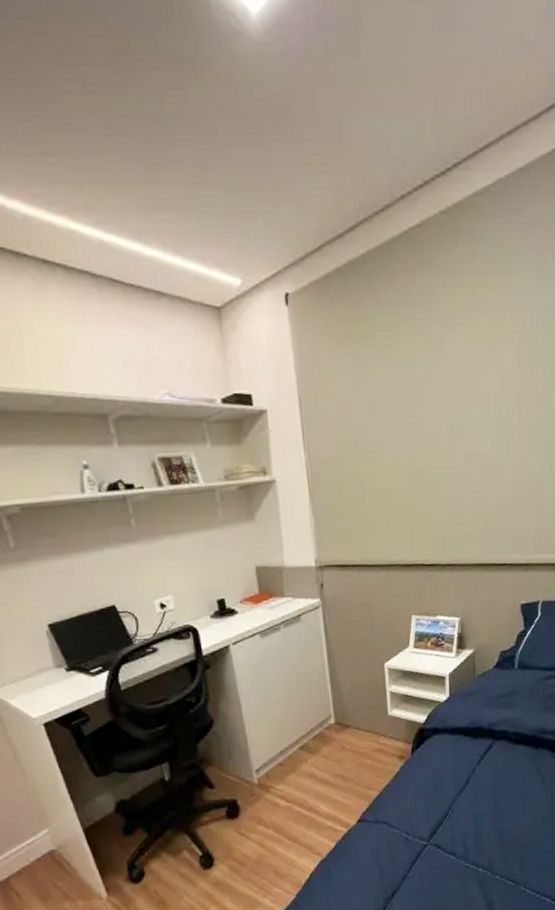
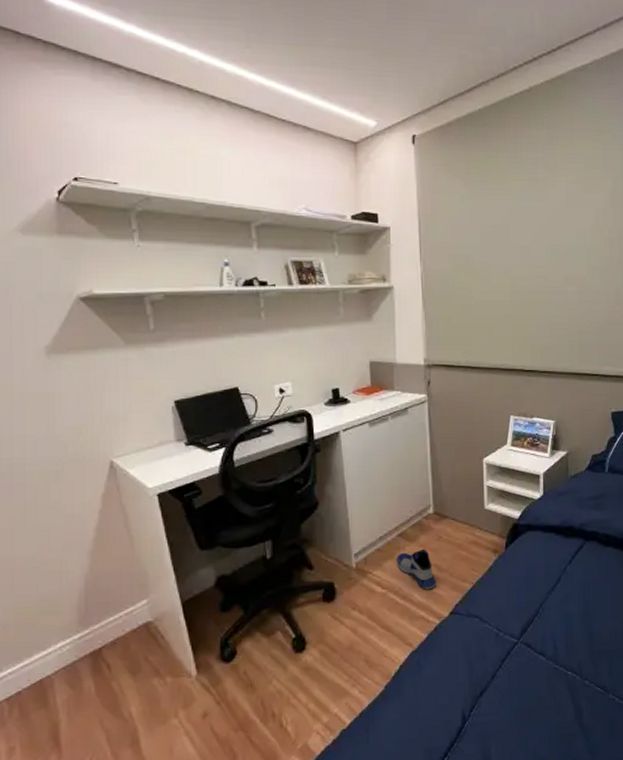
sneaker: none [298,760,342,800] -> present [395,548,437,590]

